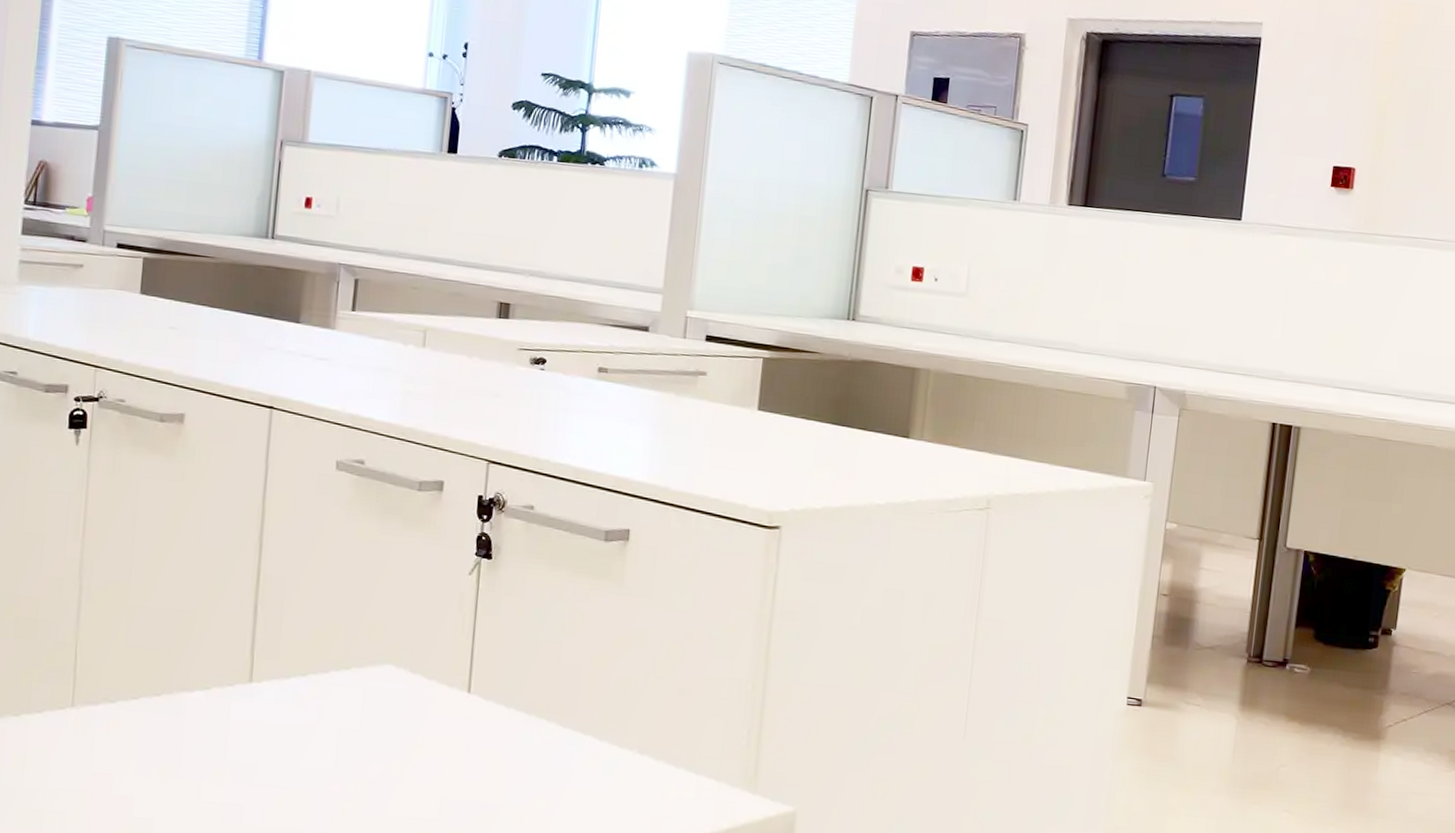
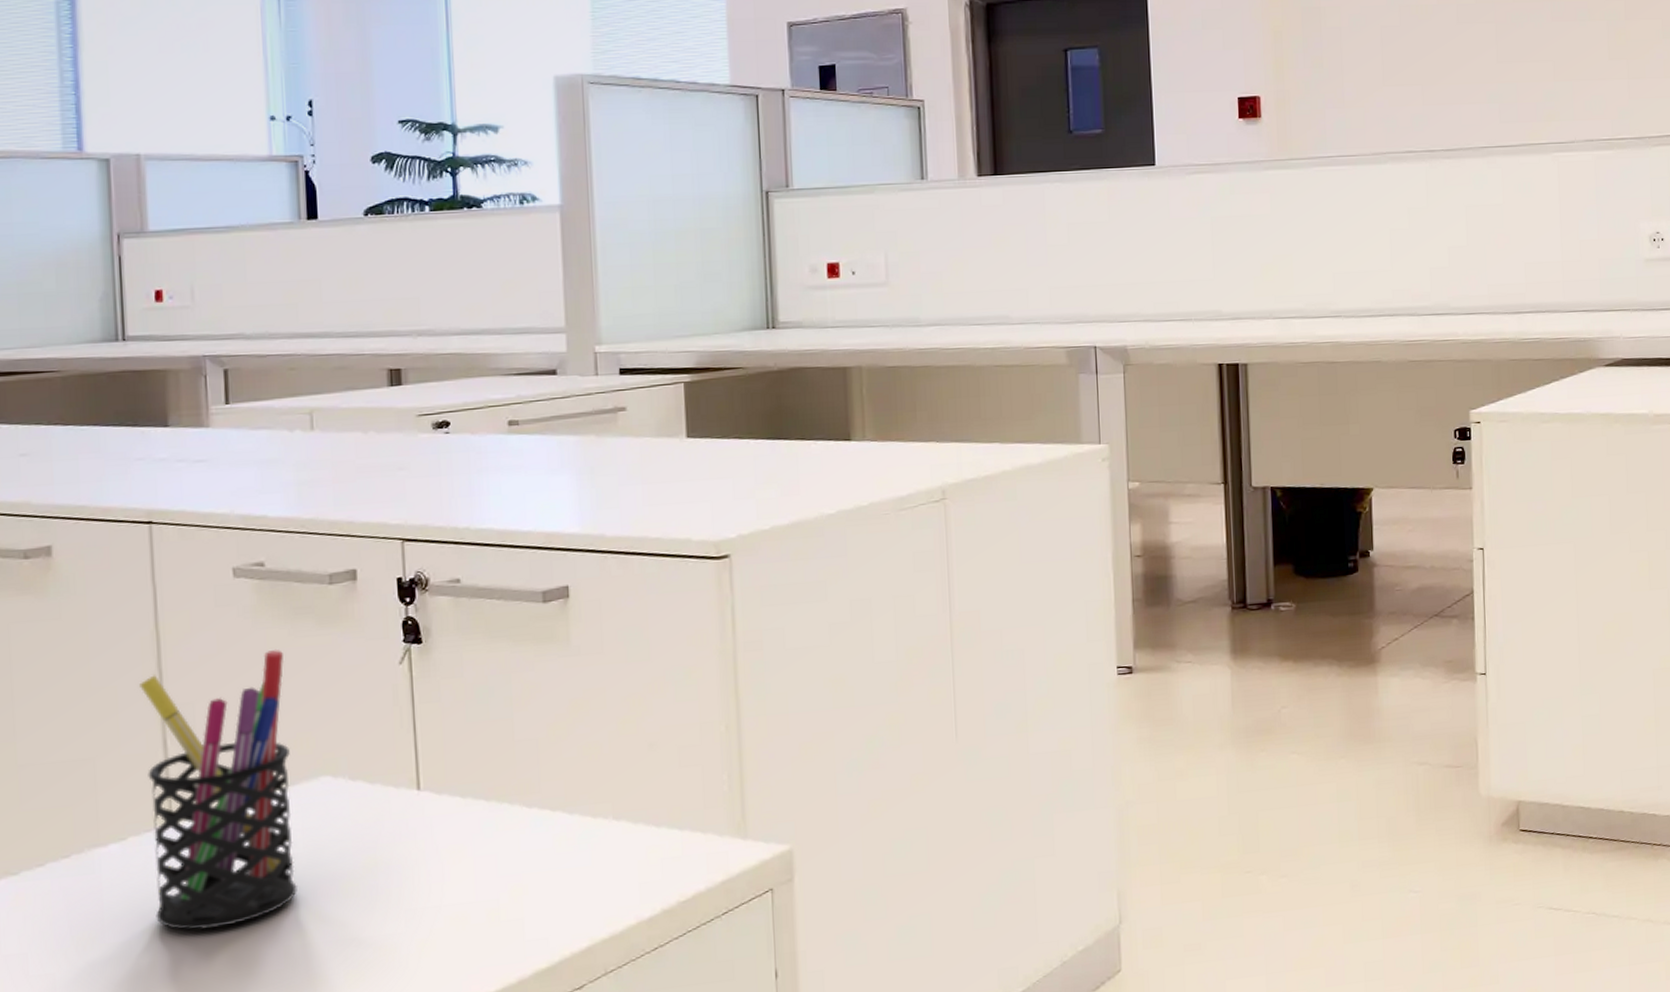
pen holder: none [225,541,369,784] -> present [139,649,297,931]

